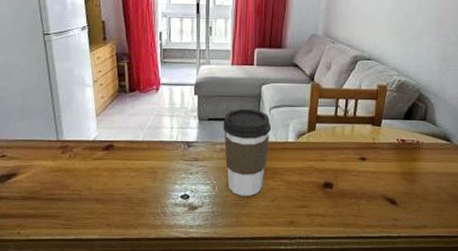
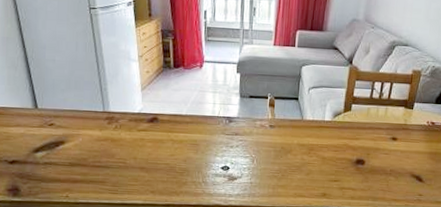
coffee cup: present [223,108,272,196] -> none [263,87,310,170]

